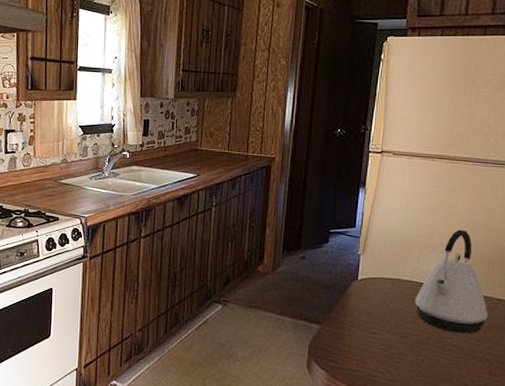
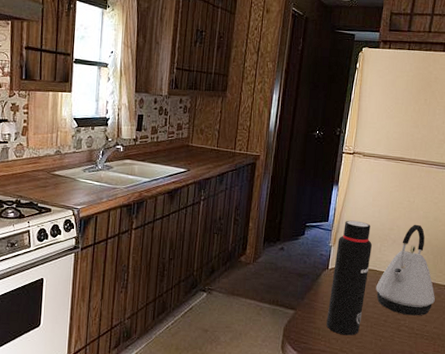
water bottle: none [358,225,408,355] -> present [326,220,372,336]

